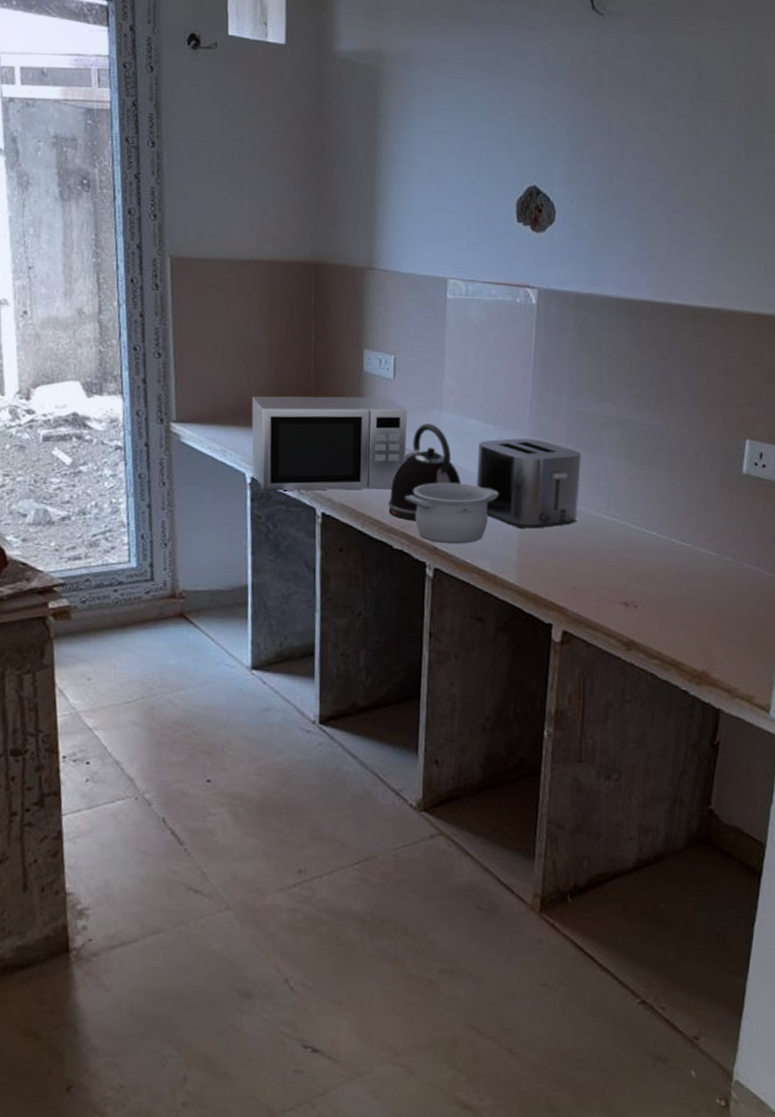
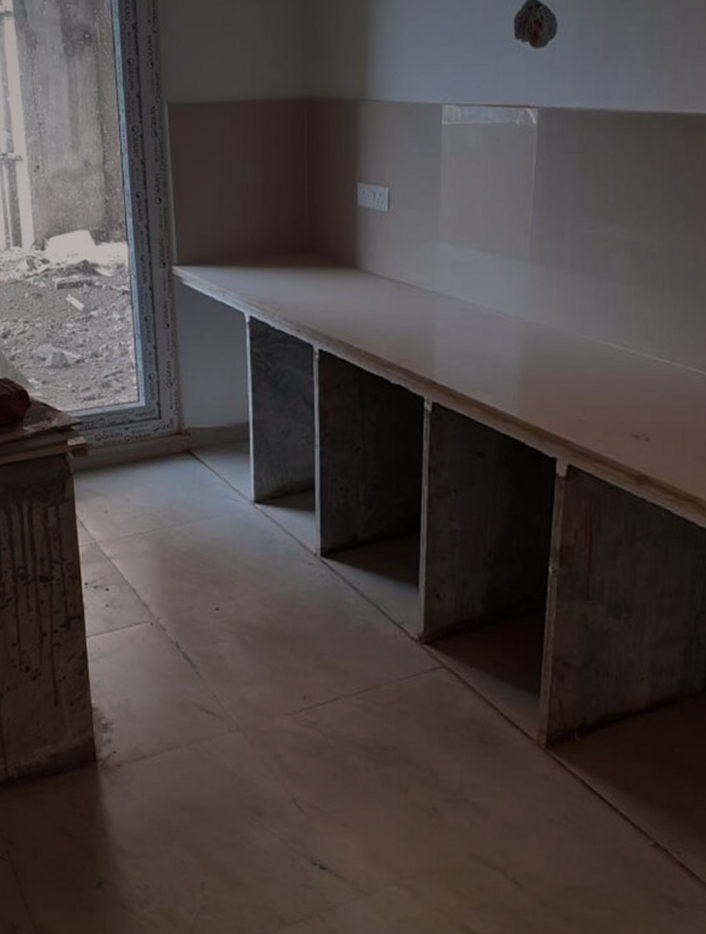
microwave: present [251,396,407,491] -> none [249,230,402,329]
kettle: present [388,423,462,521] -> none [385,255,460,355]
cooking pot: present [404,483,499,544] -> none [401,315,499,378]
toaster: present [476,438,581,530] -> none [474,267,587,361]

